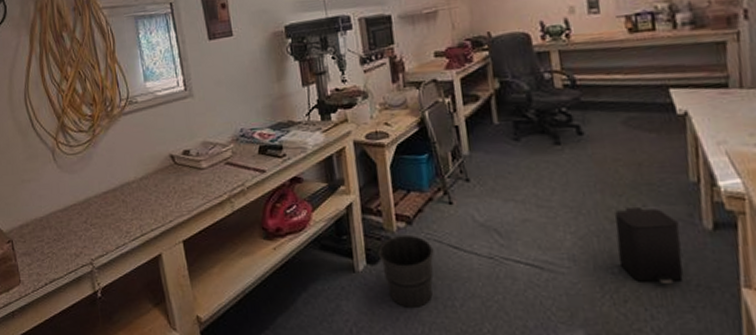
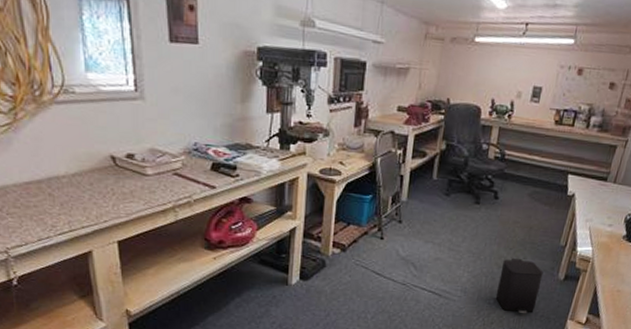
bucket: present [377,234,434,308] -> none [311,259,359,317]

